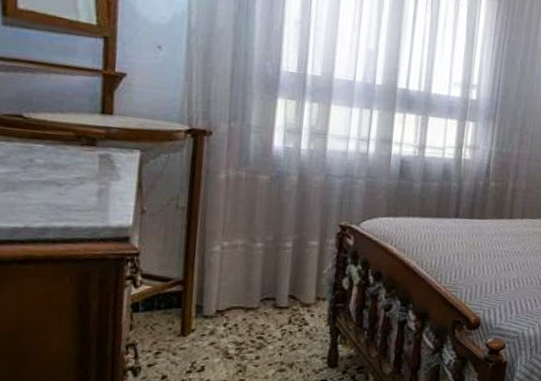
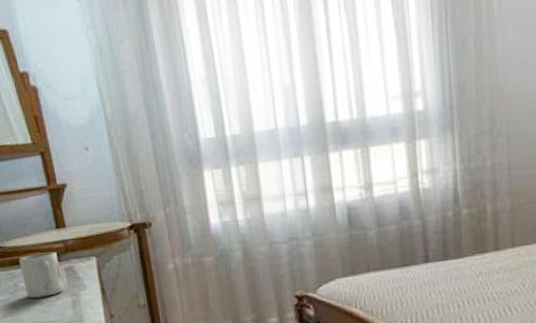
cup: none [42,132,95,179] -> present [19,251,65,298]

